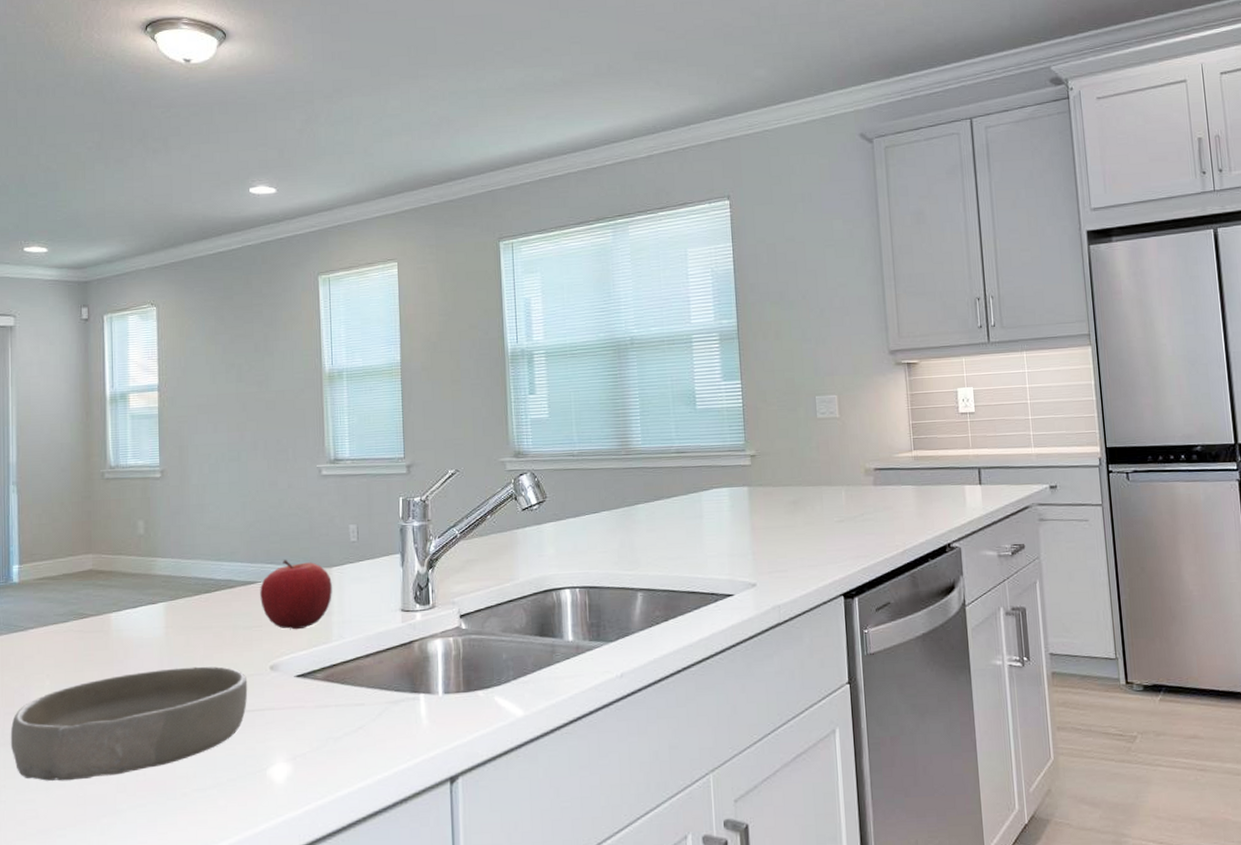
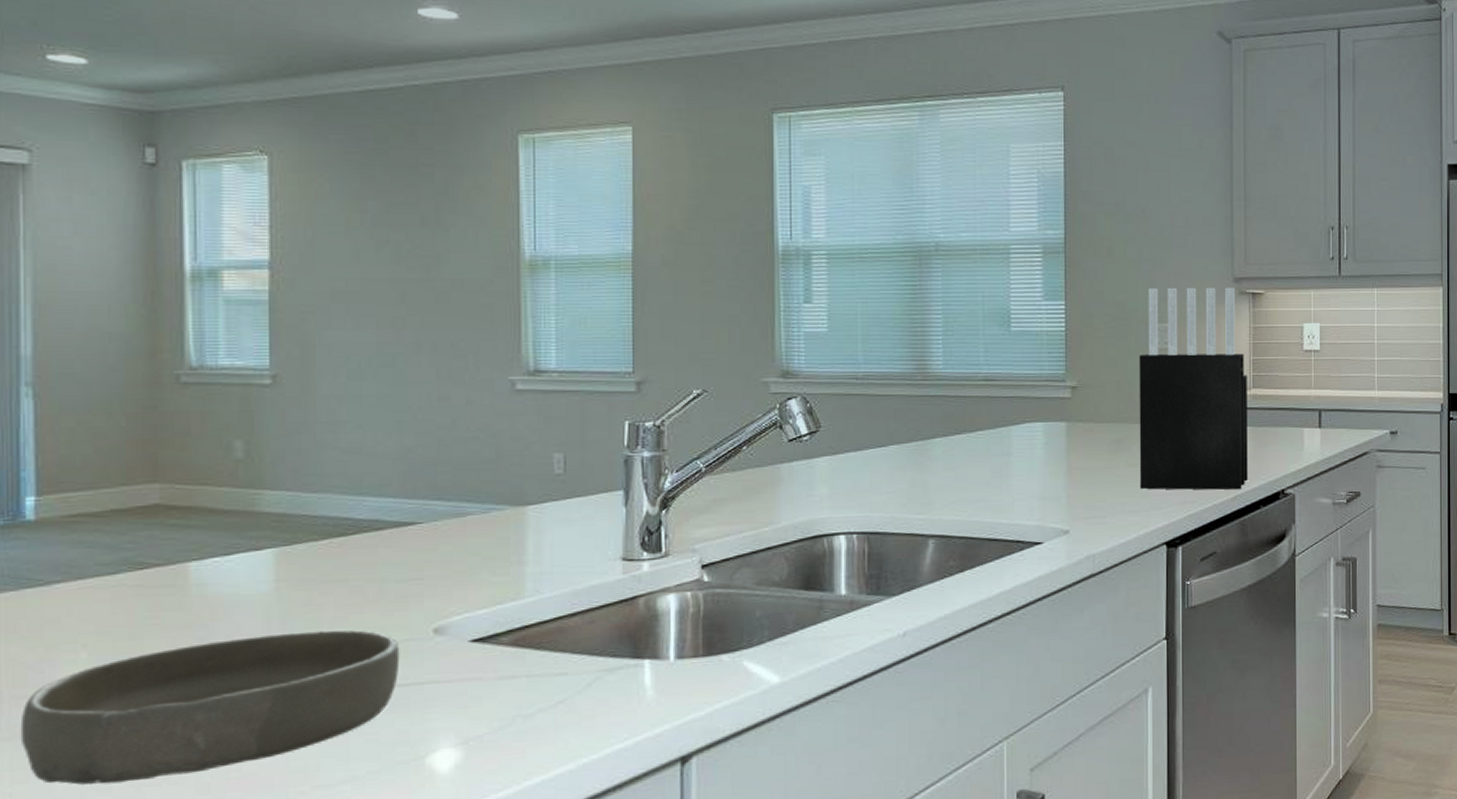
fruit: present [260,560,332,630] -> none [421,495,526,584]
knife block: none [808,359,915,546] -> present [1139,287,1248,490]

